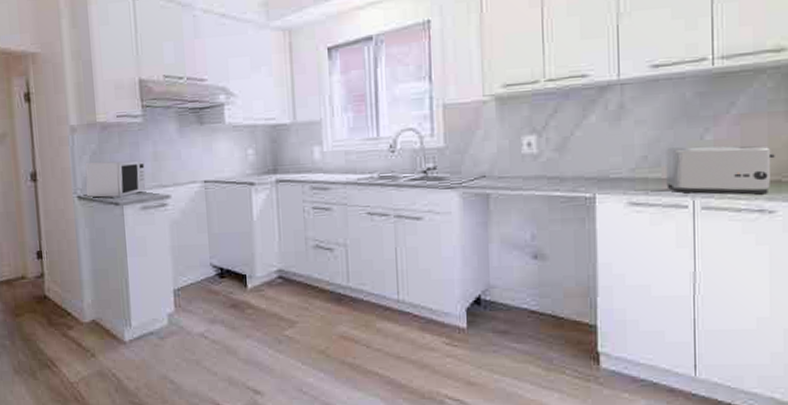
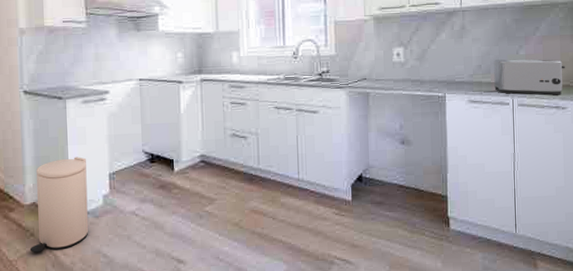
microwave: present [85,160,146,198] -> none [32,60,87,93]
pedal bin: none [91,270,154,376] -> present [29,156,89,254]

